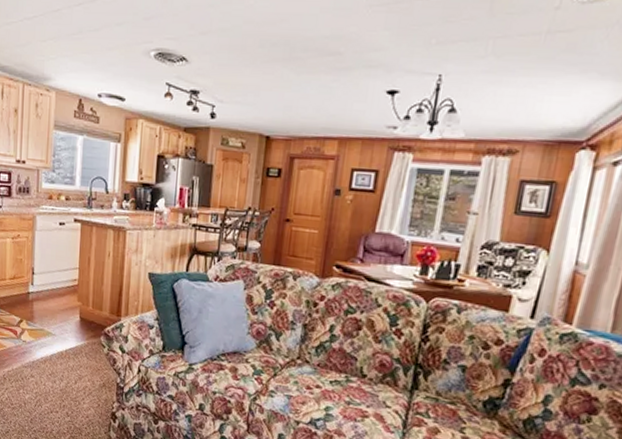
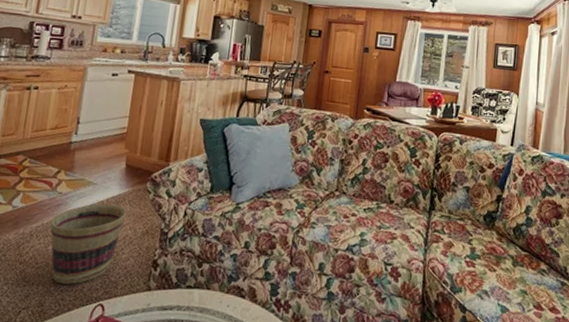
basket: none [19,354,84,427] -> present [50,204,127,285]

